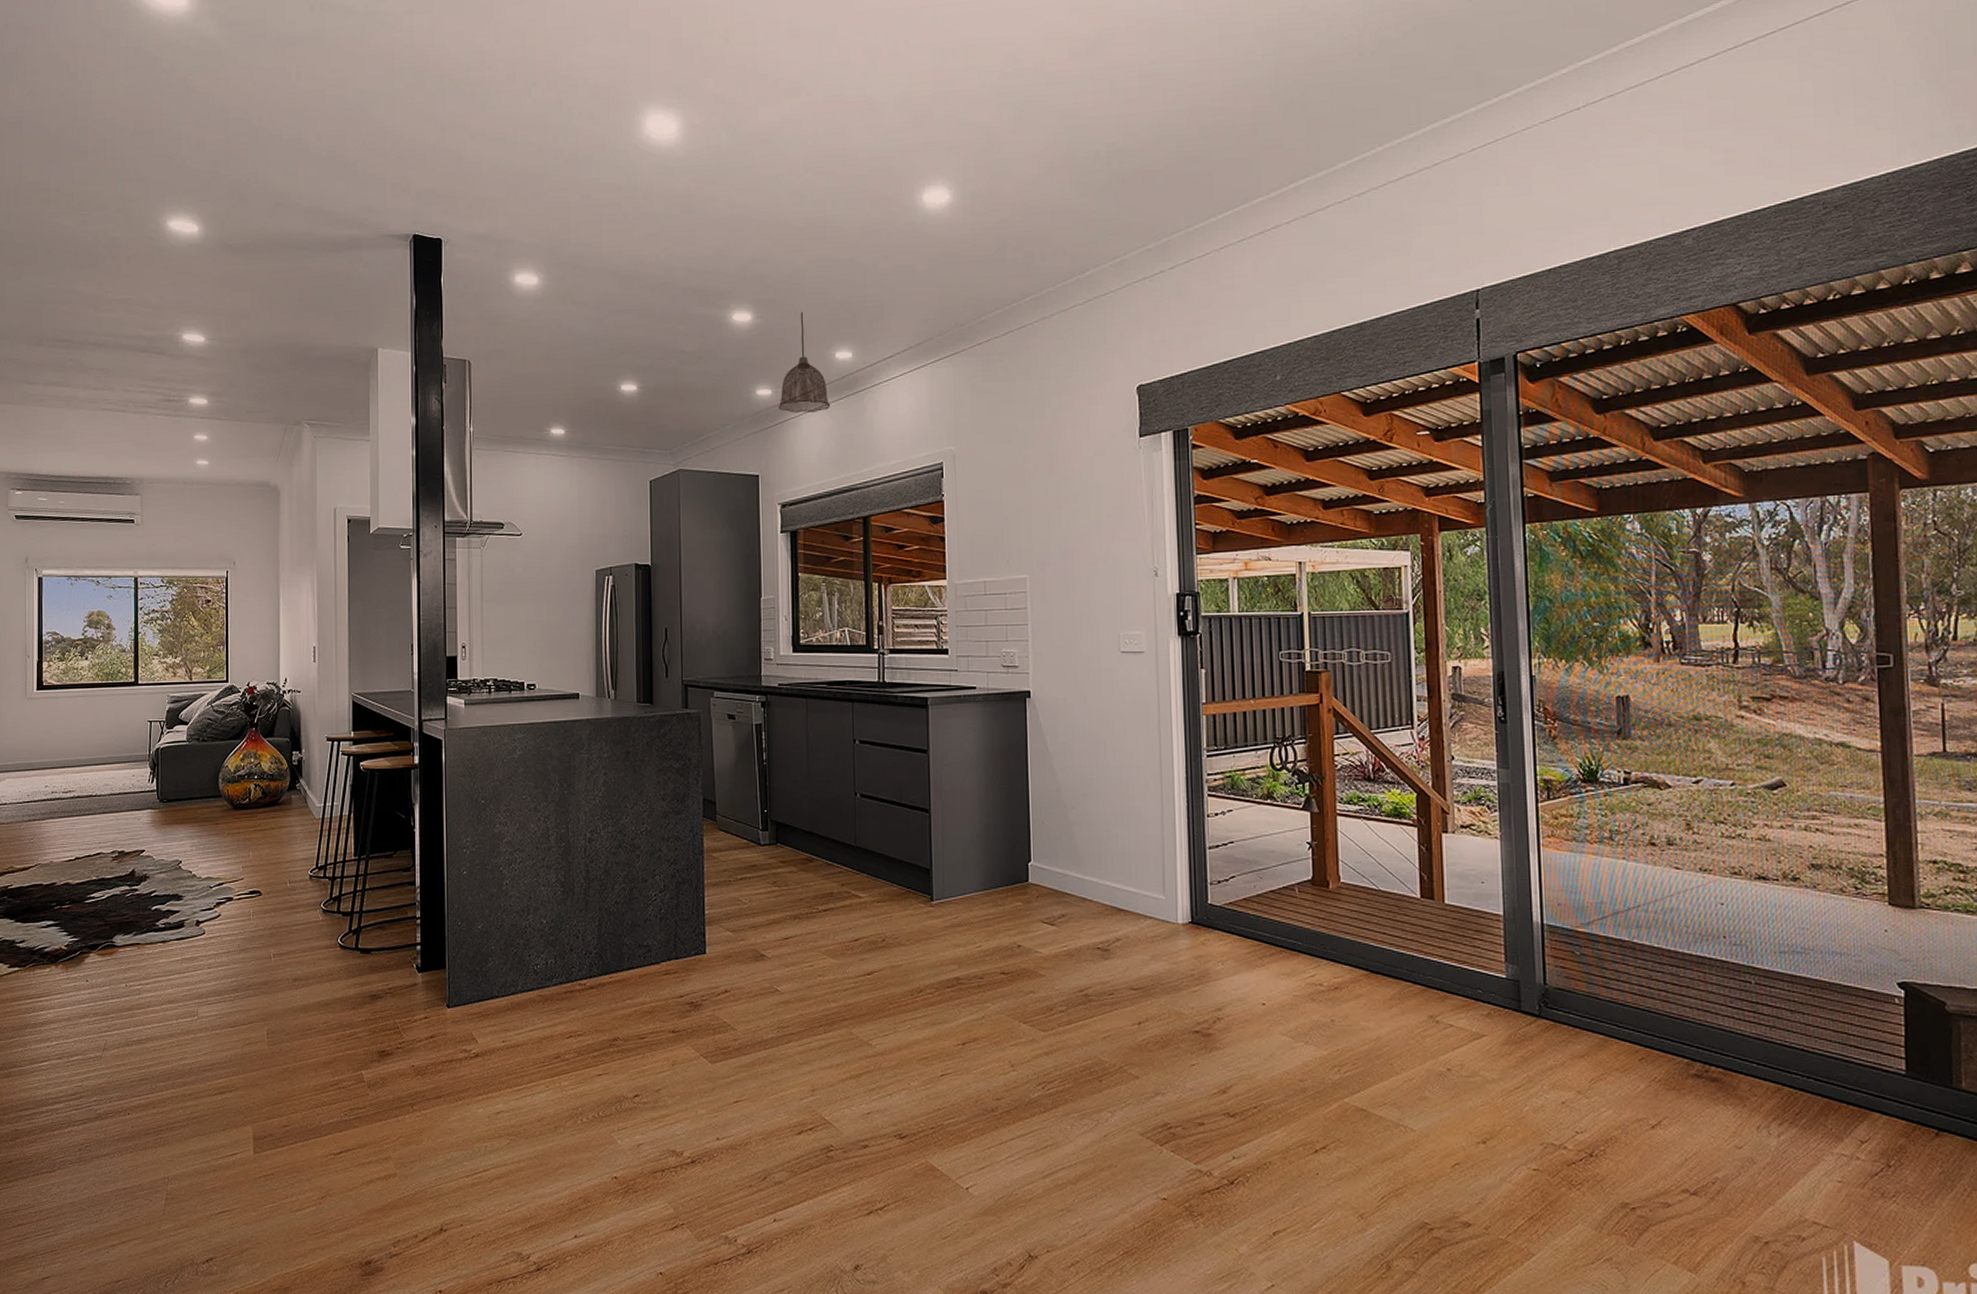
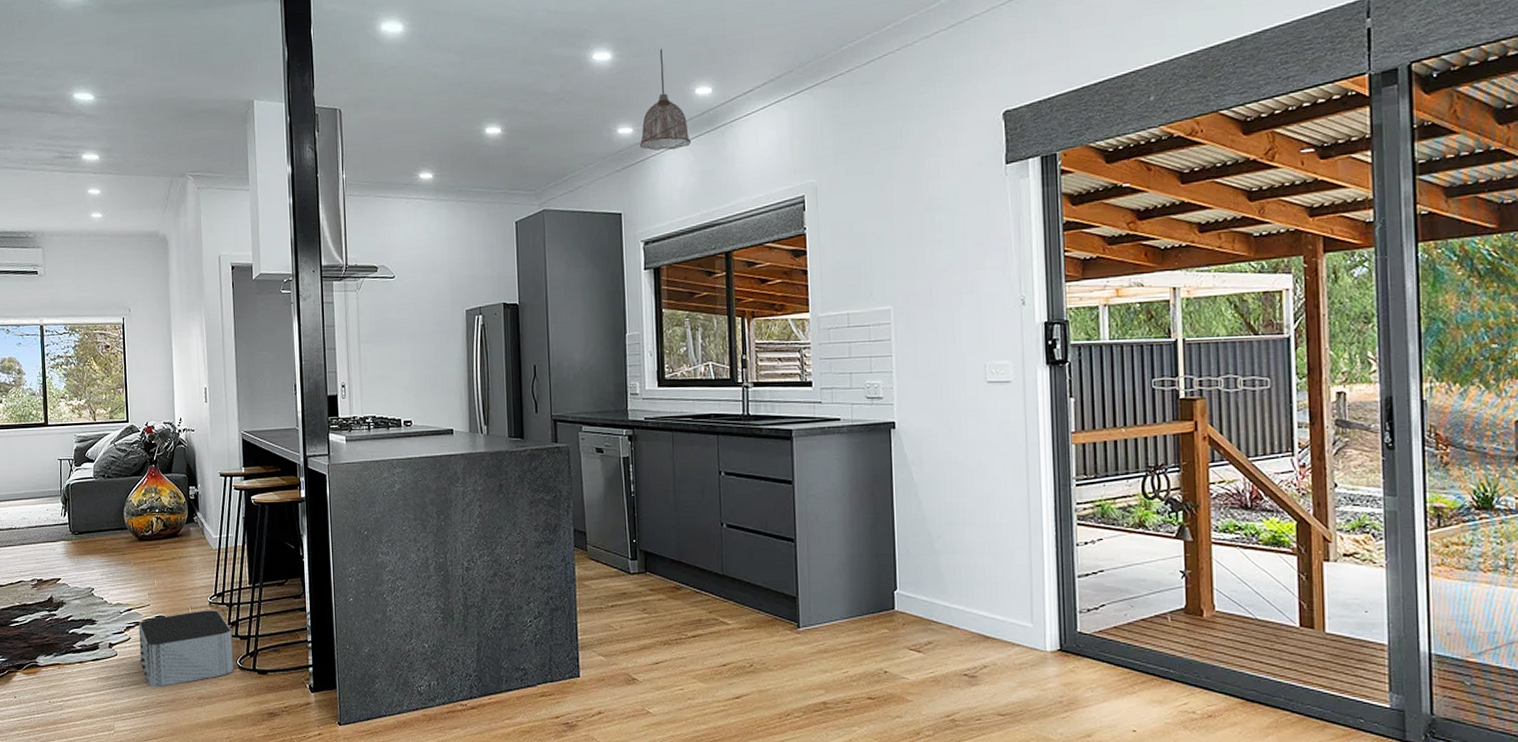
storage bin: none [230,884,335,968] -> present [138,610,234,687]

